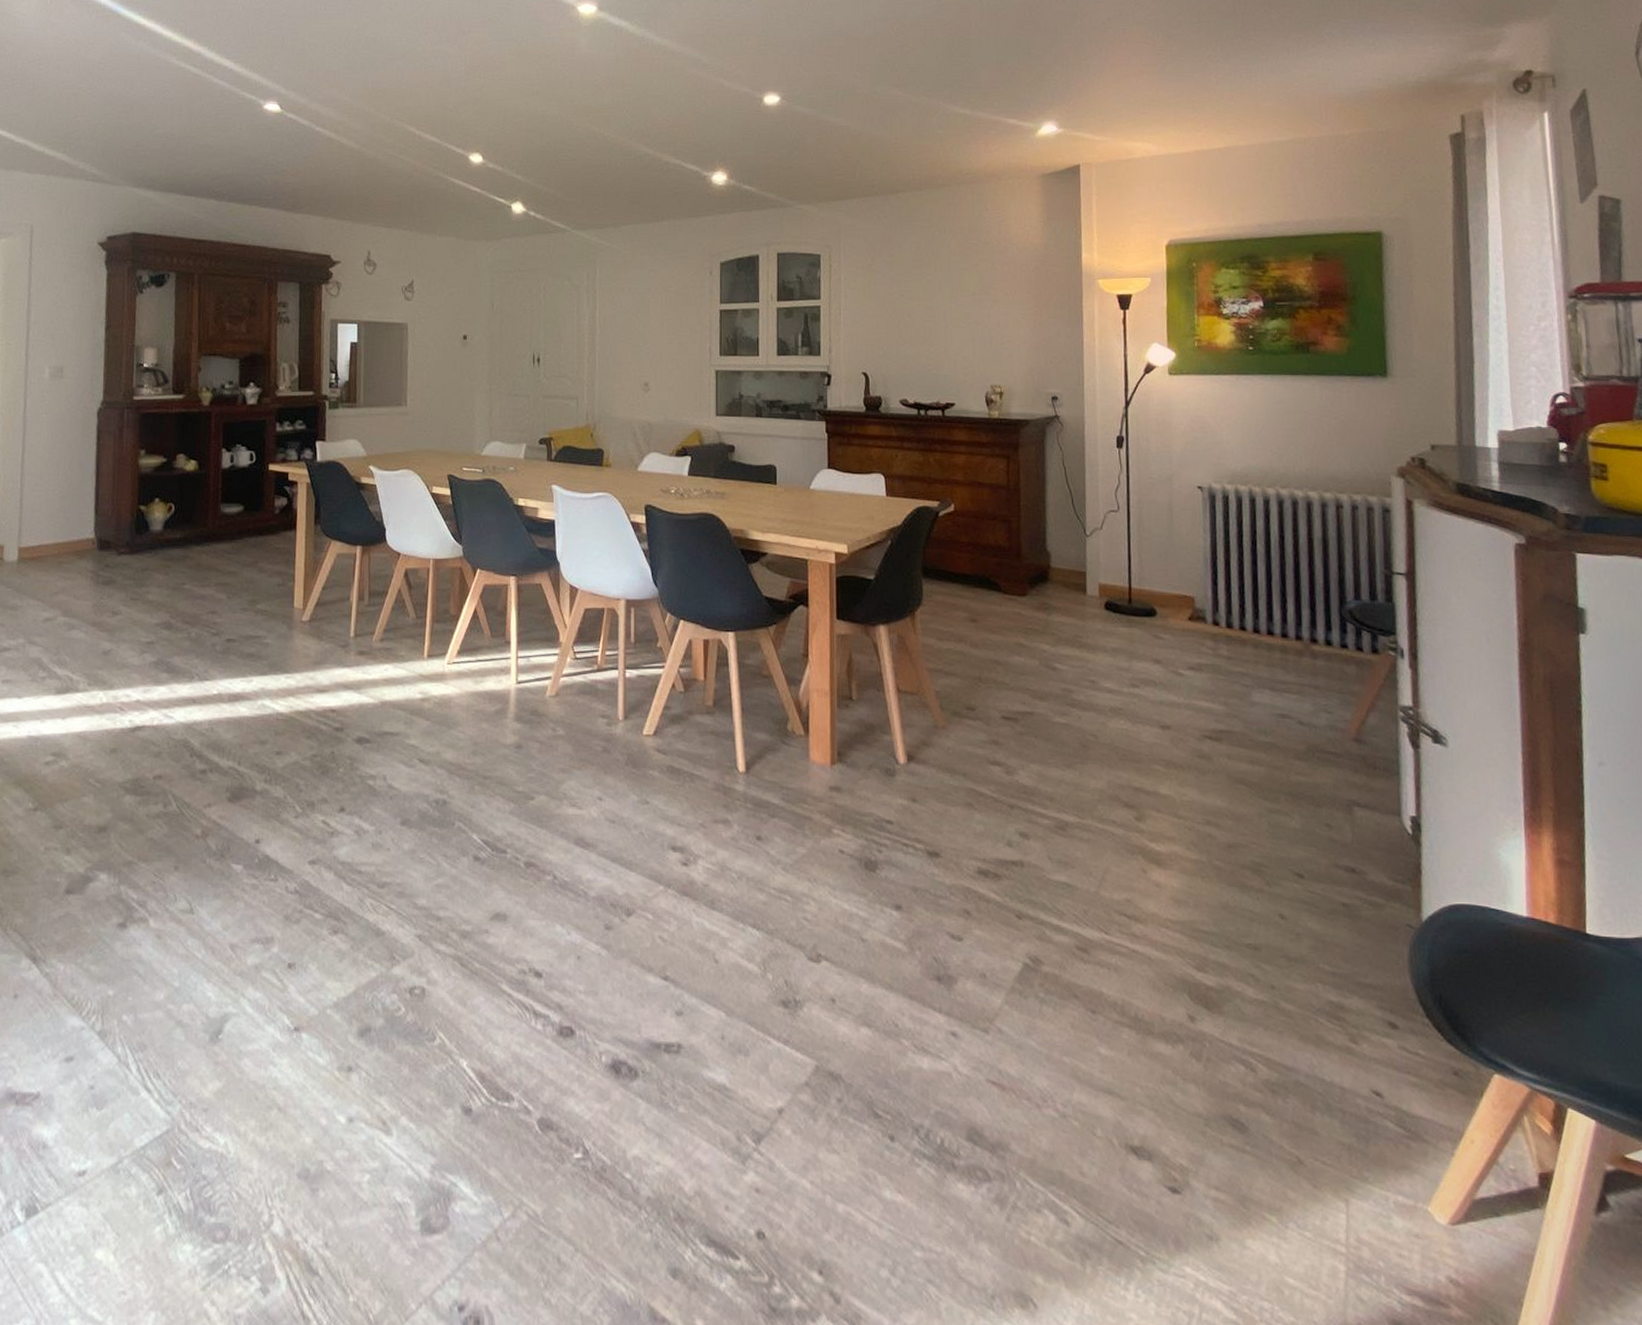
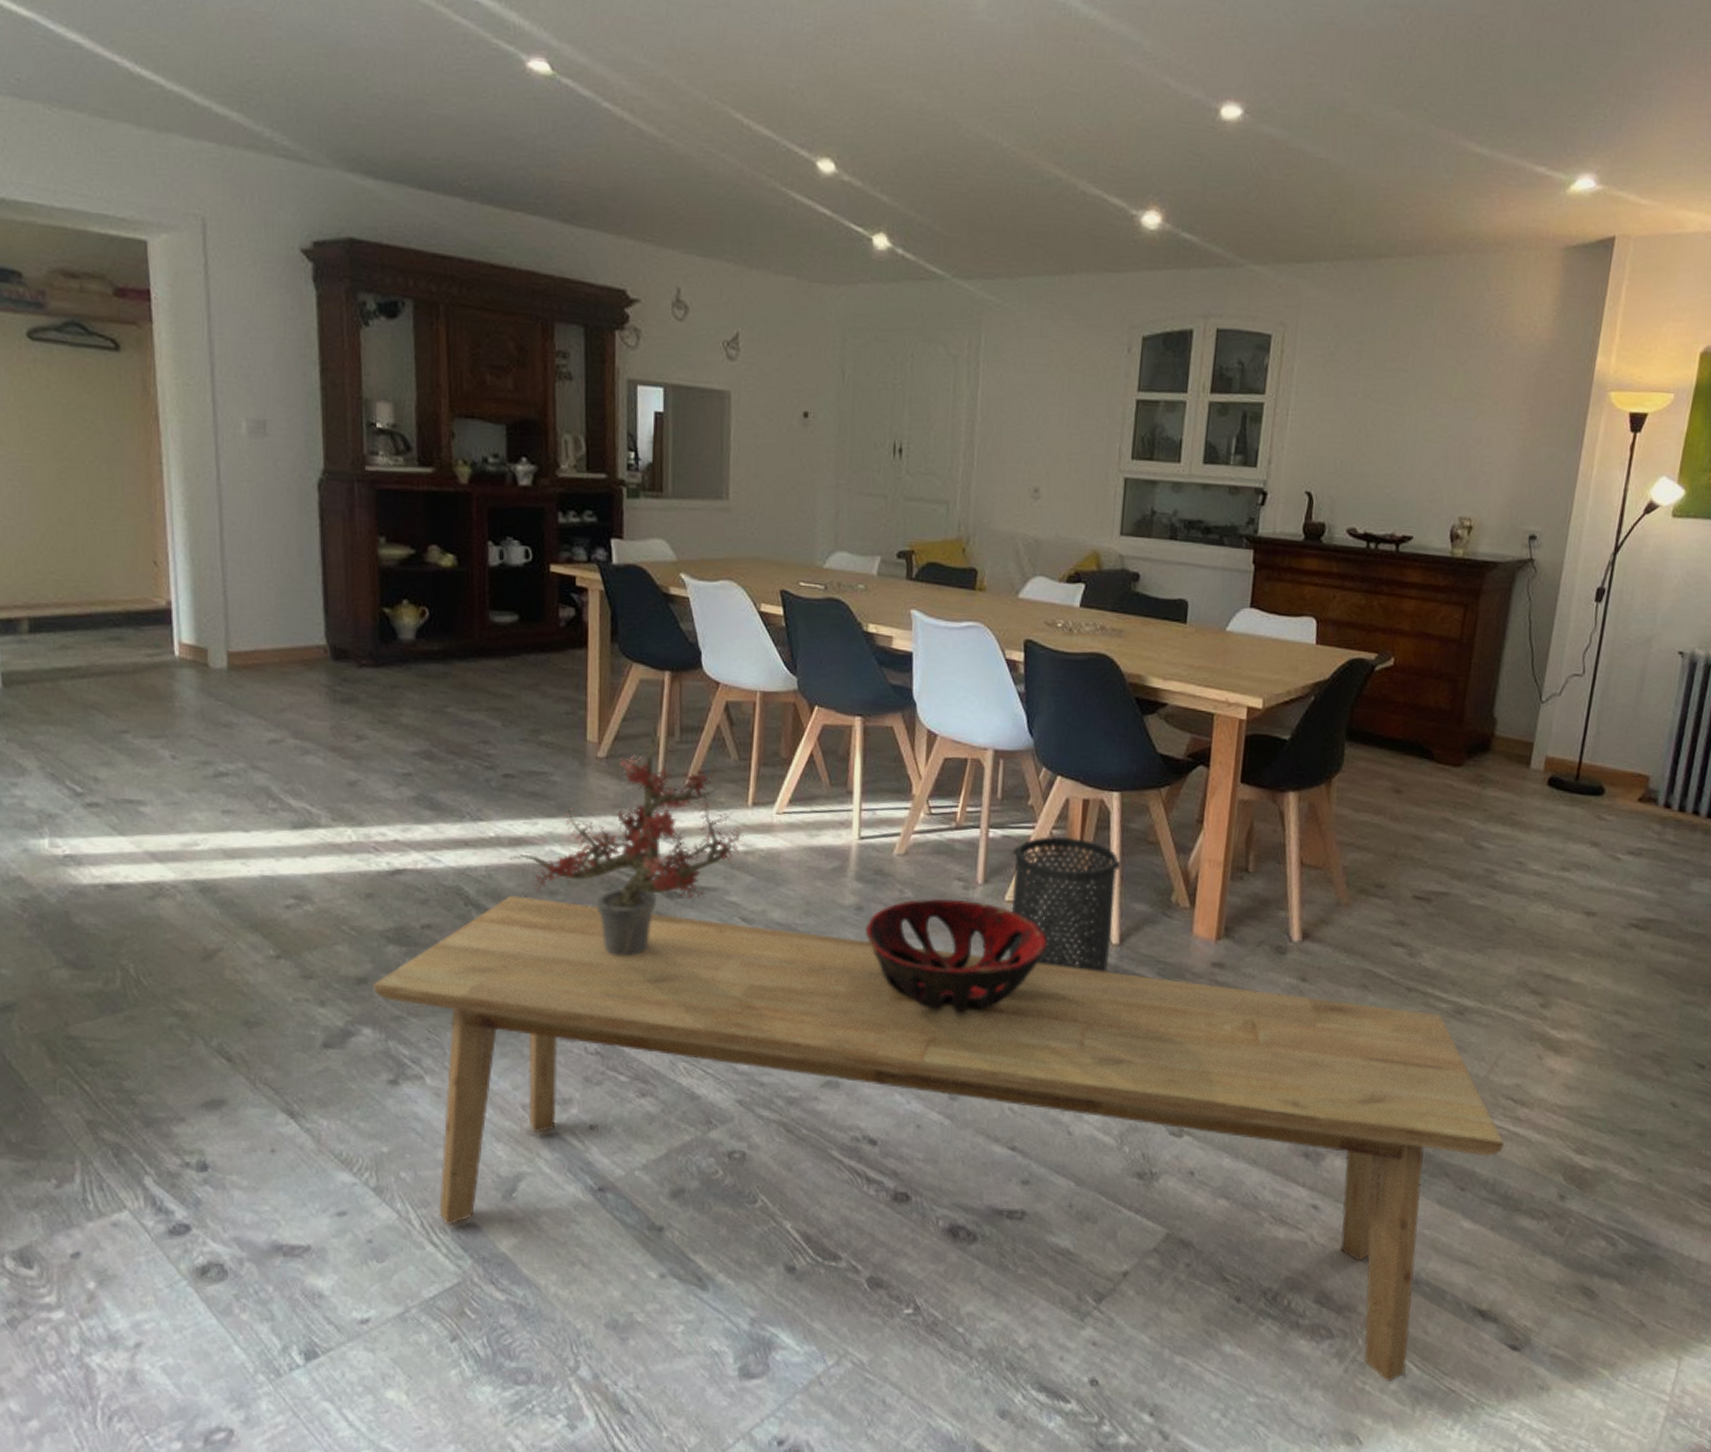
bench: none [110,746,1127,1231] -> present [372,895,1505,1381]
potted plant: none [228,586,422,799] -> present [509,718,745,957]
decorative bowl: none [524,734,682,842] -> present [864,898,1047,1012]
trash can: none [647,673,741,800] -> present [1008,836,1122,973]

